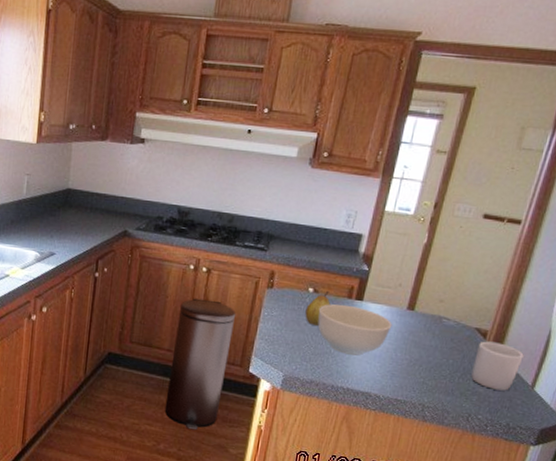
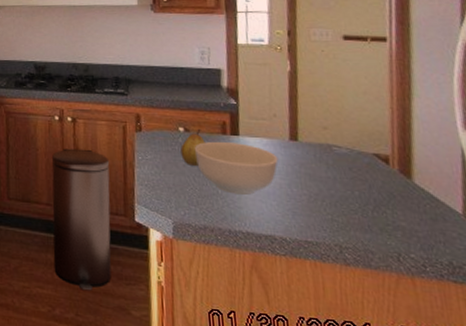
mug: present [471,341,524,391] -> none [383,167,442,223]

